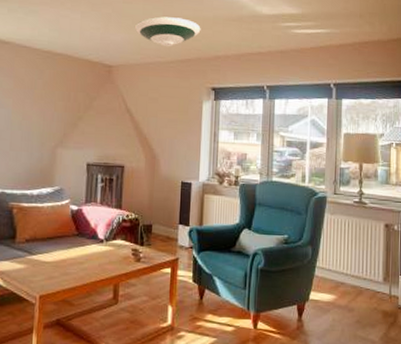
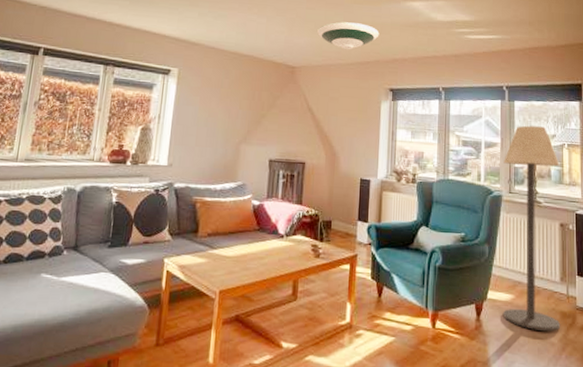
floor lamp: none [325,124,387,331] -> present [503,125,561,332]

